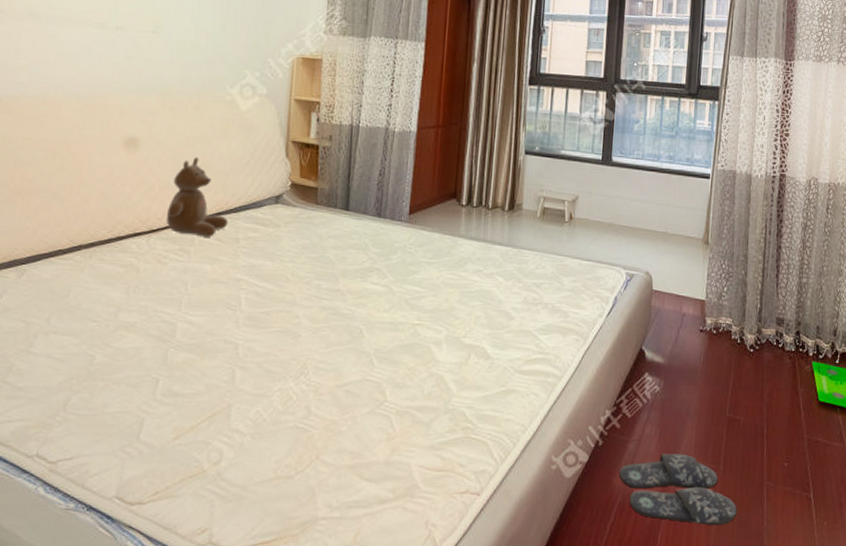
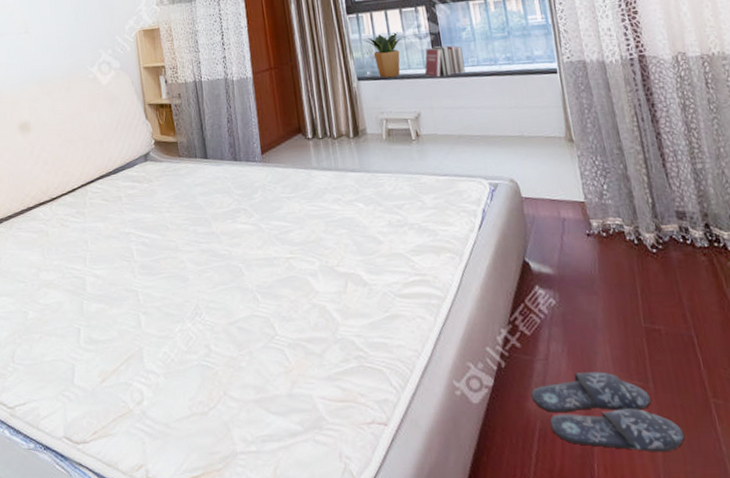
stuffed bear: present [166,157,229,237] -> none [60,131,111,199]
potted plant: none [538,111,582,157] -> present [362,31,406,79]
books: none [591,132,631,165] -> present [424,45,465,78]

